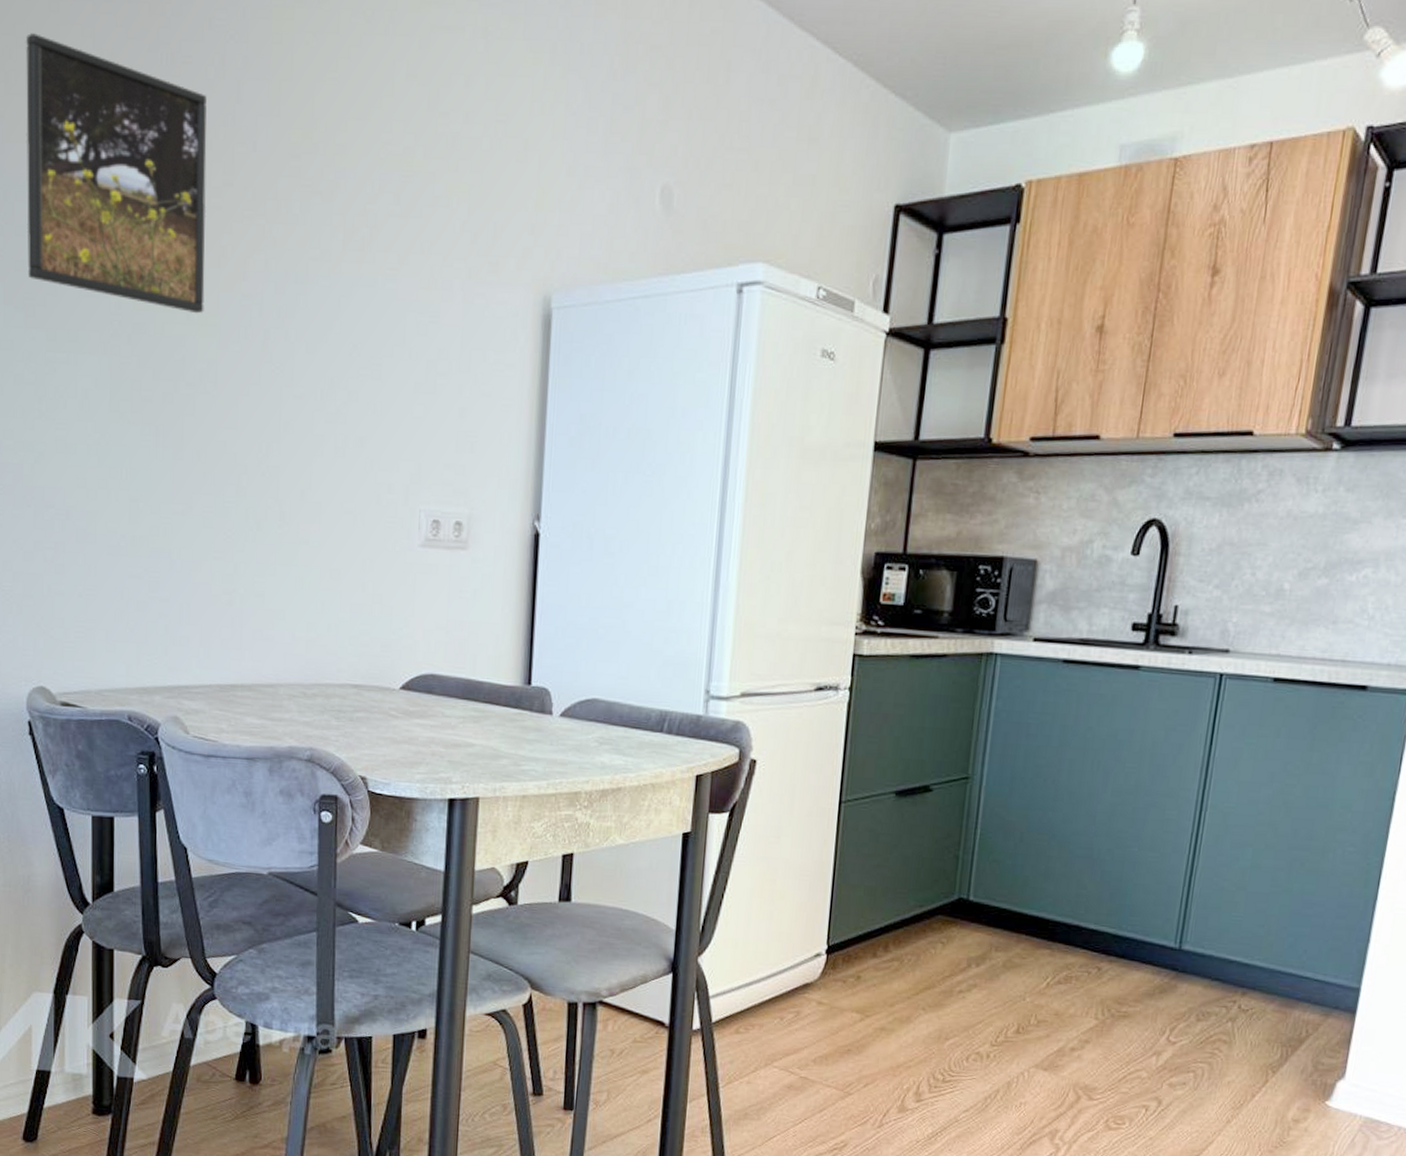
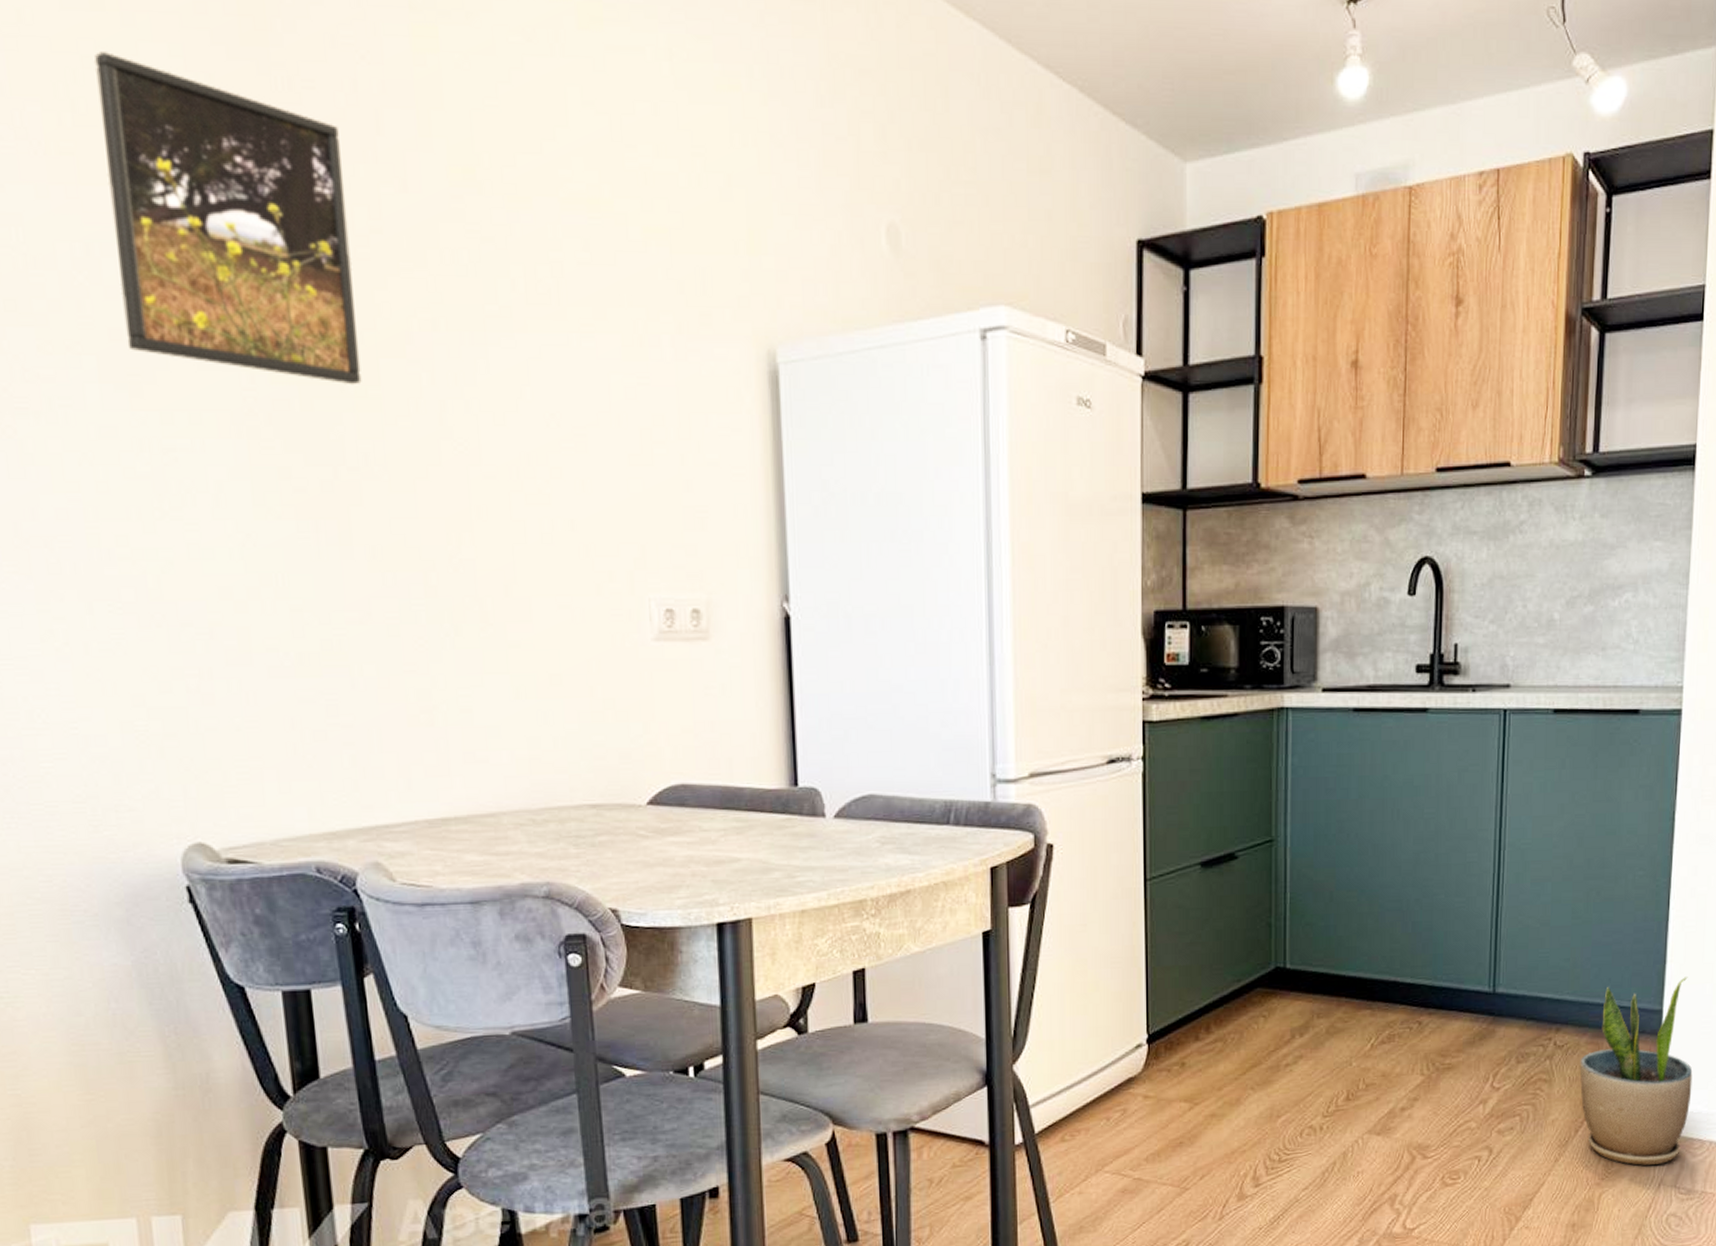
potted plant: none [1261,958,1393,1142] -> present [1579,977,1693,1166]

